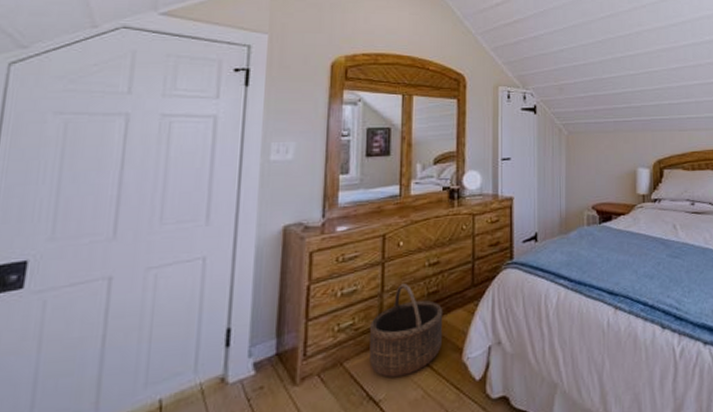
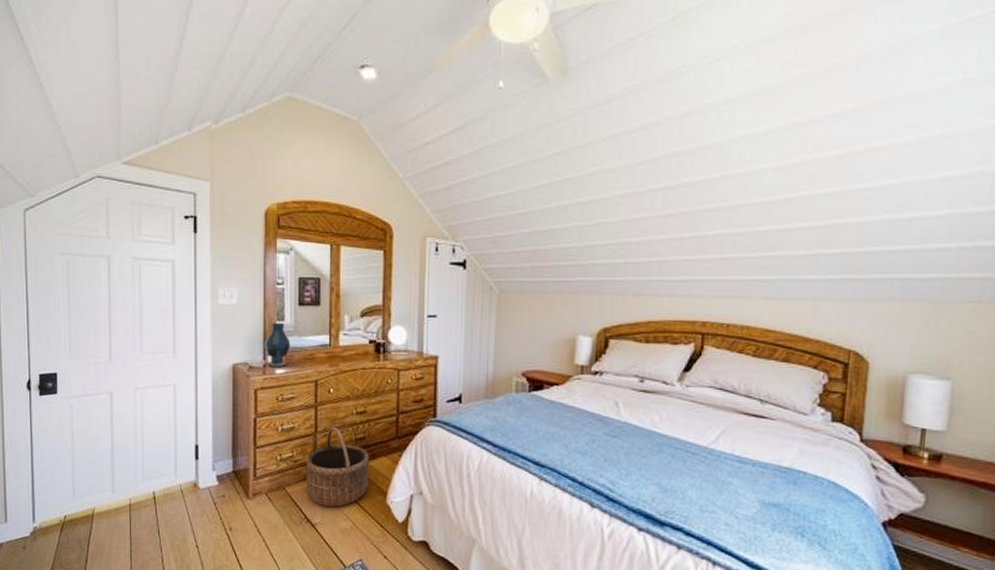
vase: none [323,175,356,226] -> present [264,322,291,368]

